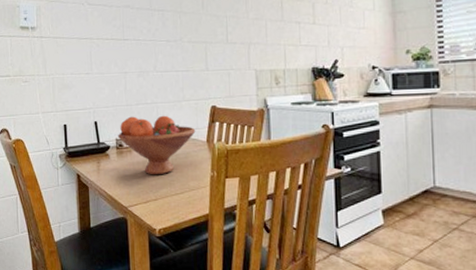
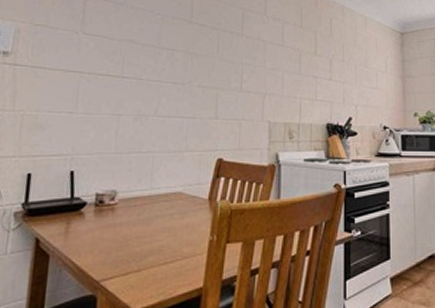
fruit bowl: present [118,115,196,175] -> none [99,166,197,240]

